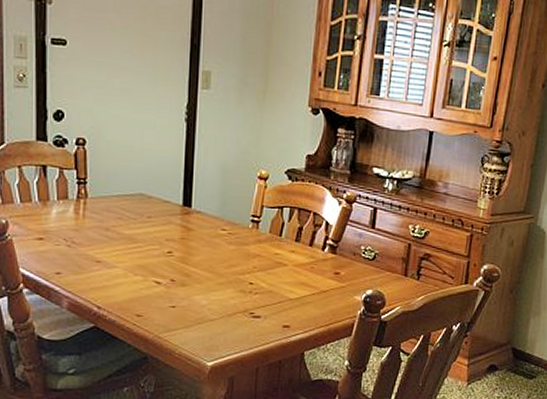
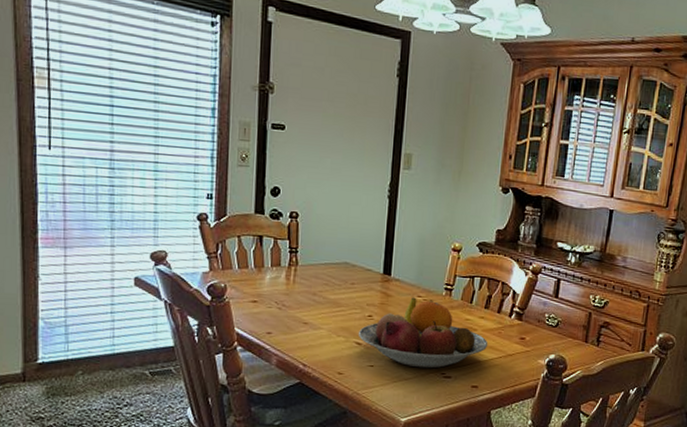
fruit bowl: none [157,231,300,308] -> present [358,297,488,369]

